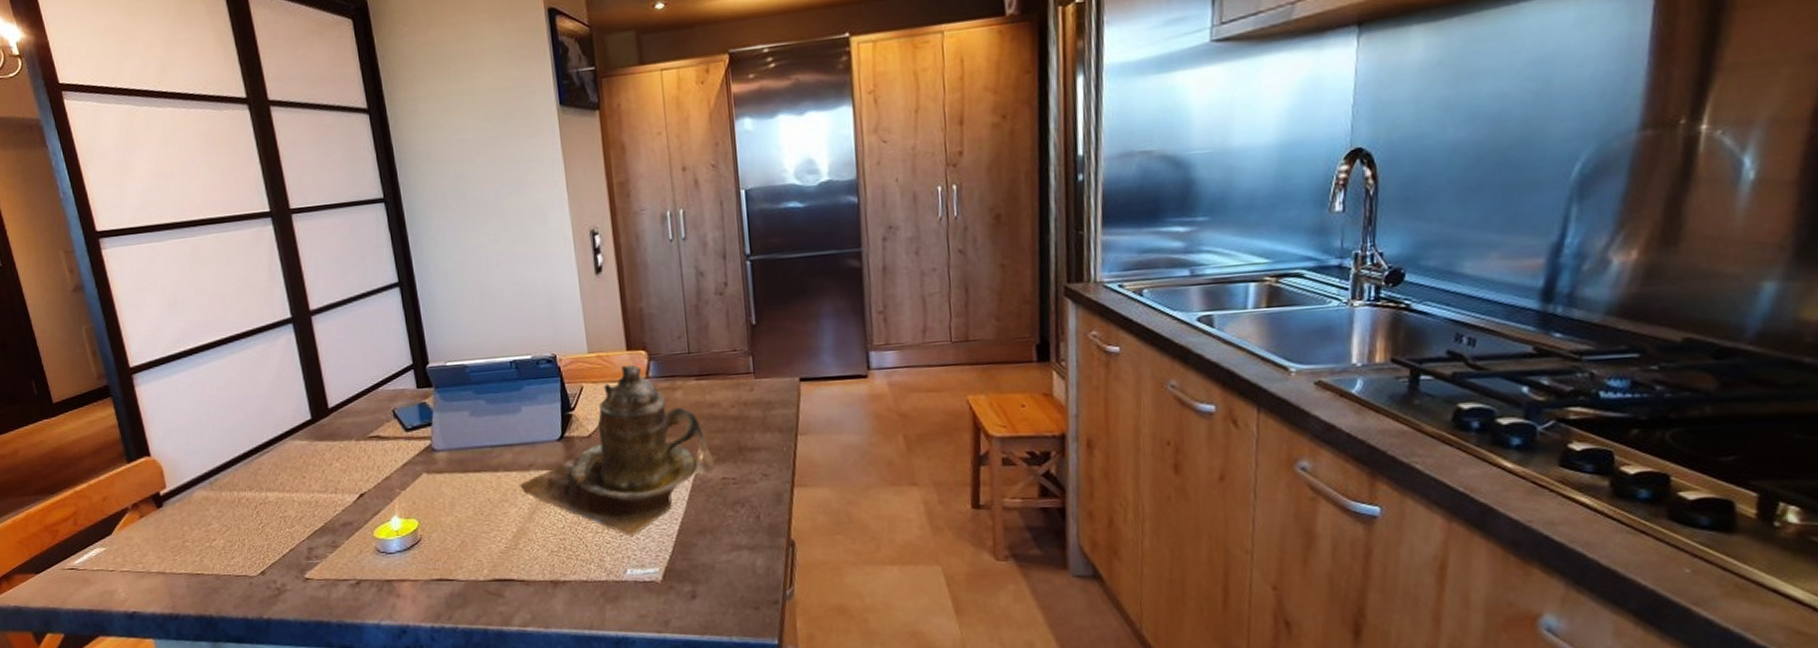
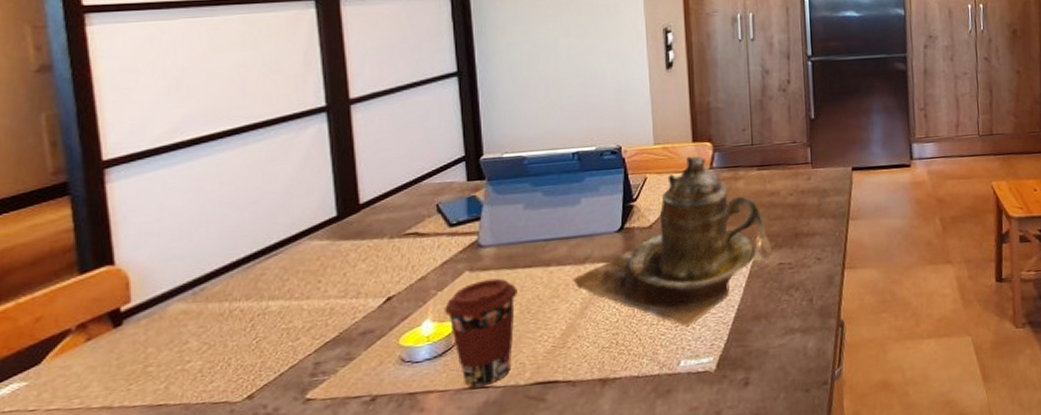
coffee cup: none [409,481,471,580] -> present [445,278,518,388]

